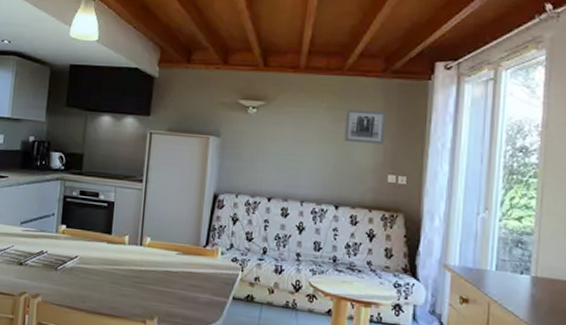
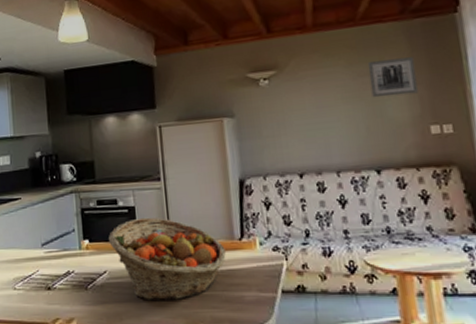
fruit basket: none [85,213,190,292] -> present [109,217,226,302]

